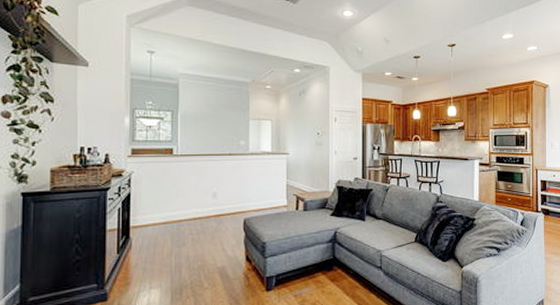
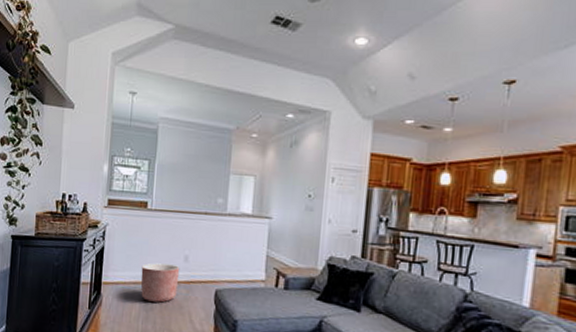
planter: none [171,202,209,238] -> present [141,263,180,303]

